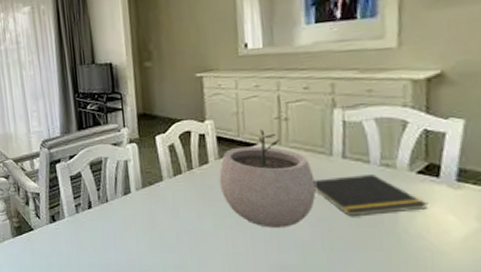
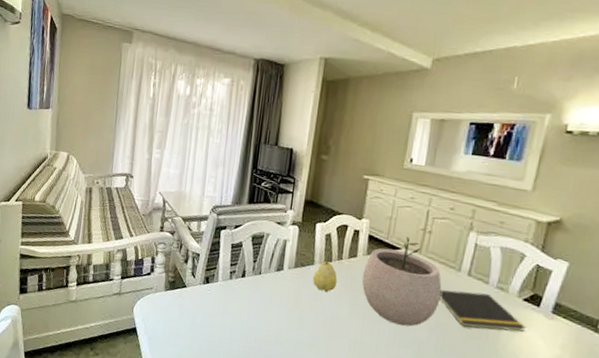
fruit: none [165,173,193,207] -> present [313,260,337,292]

